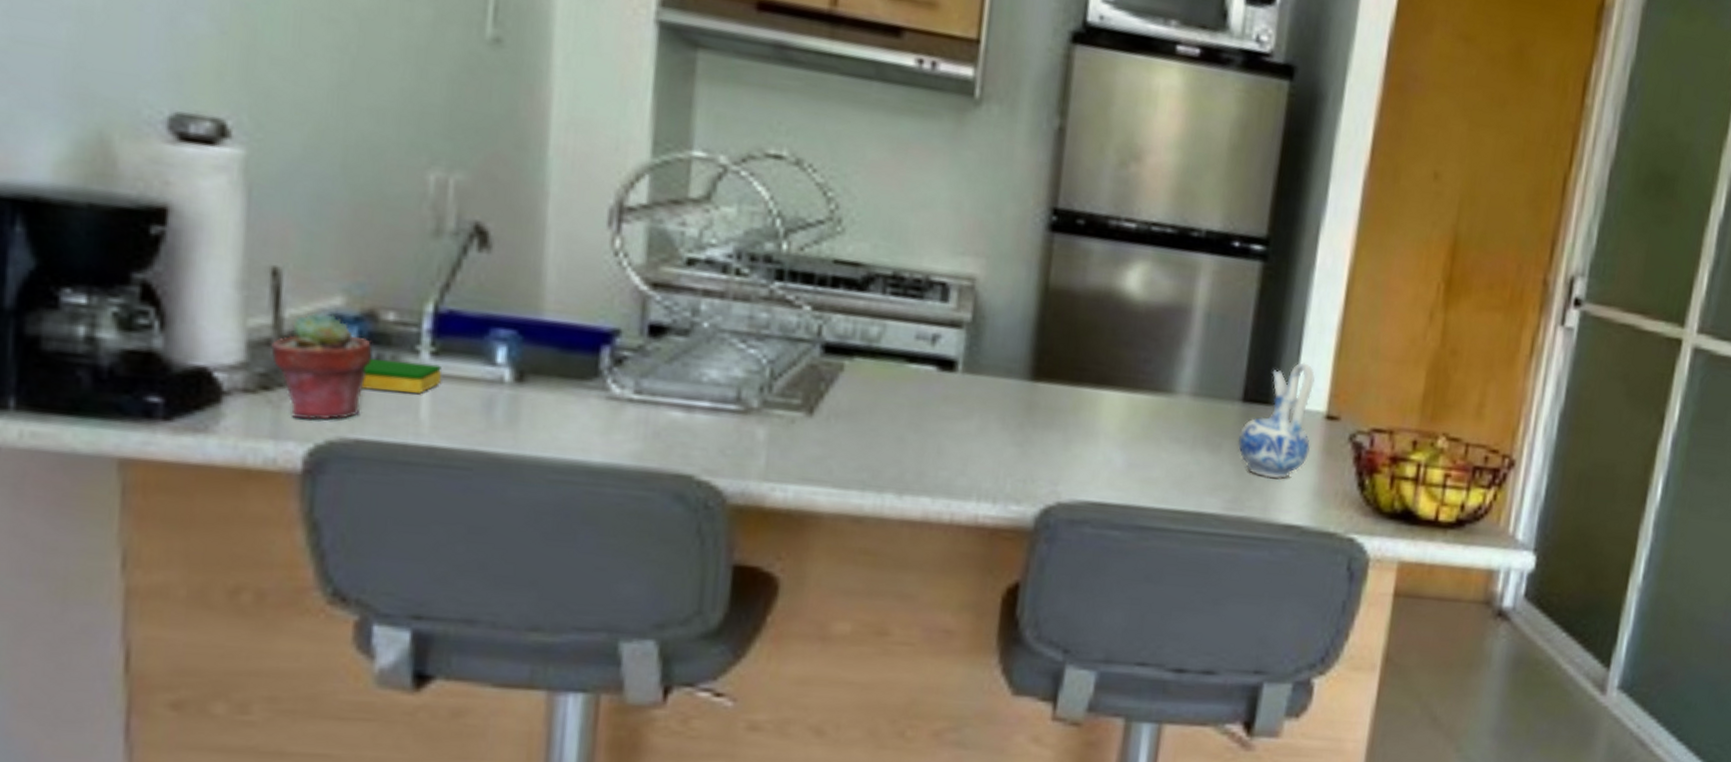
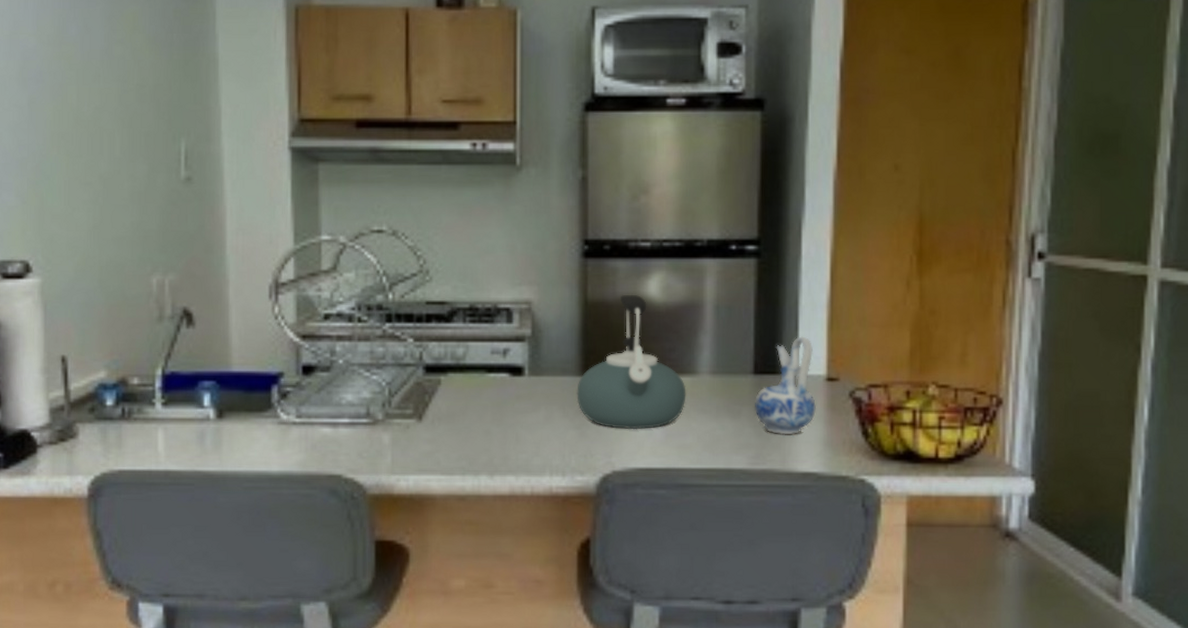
potted succulent: present [271,312,373,420] -> none [64,383,126,460]
dish sponge: present [361,359,442,394] -> none [120,411,170,434]
kettle: none [1021,285,1160,455] -> present [577,295,686,430]

